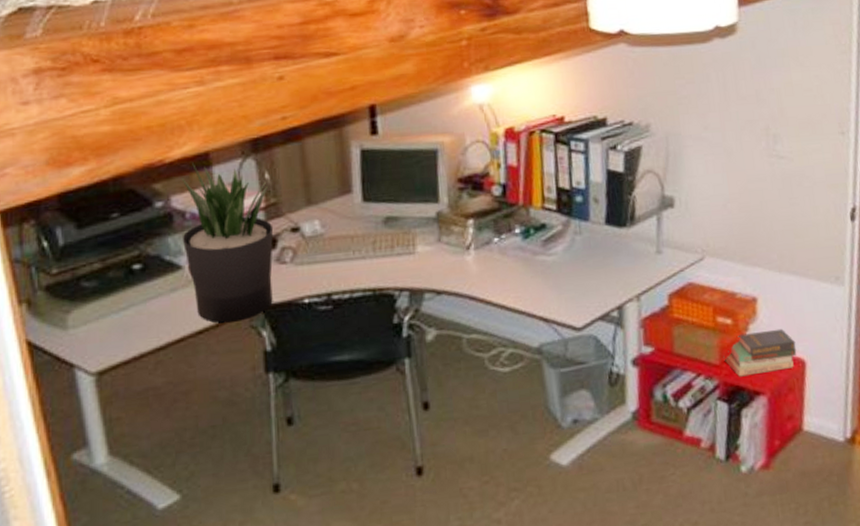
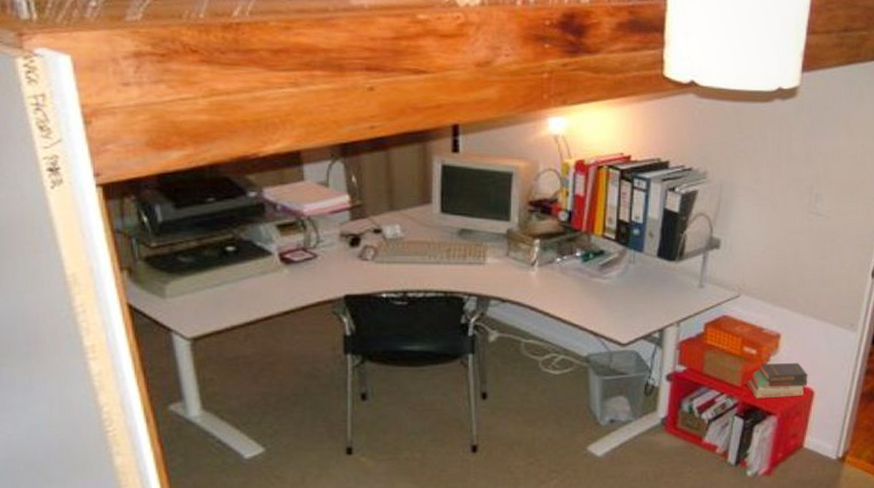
planter: present [181,163,274,324] -> none [272,159,358,308]

